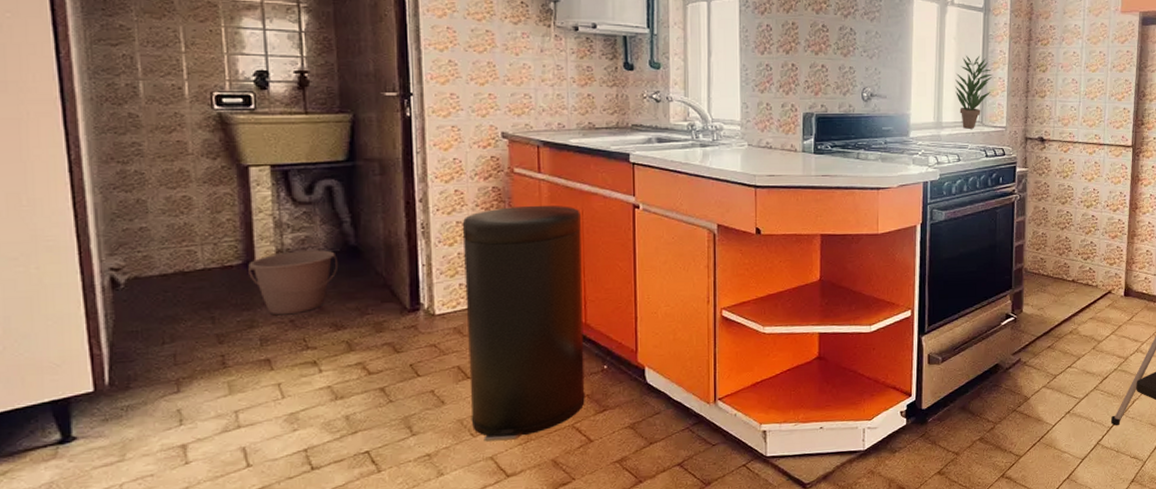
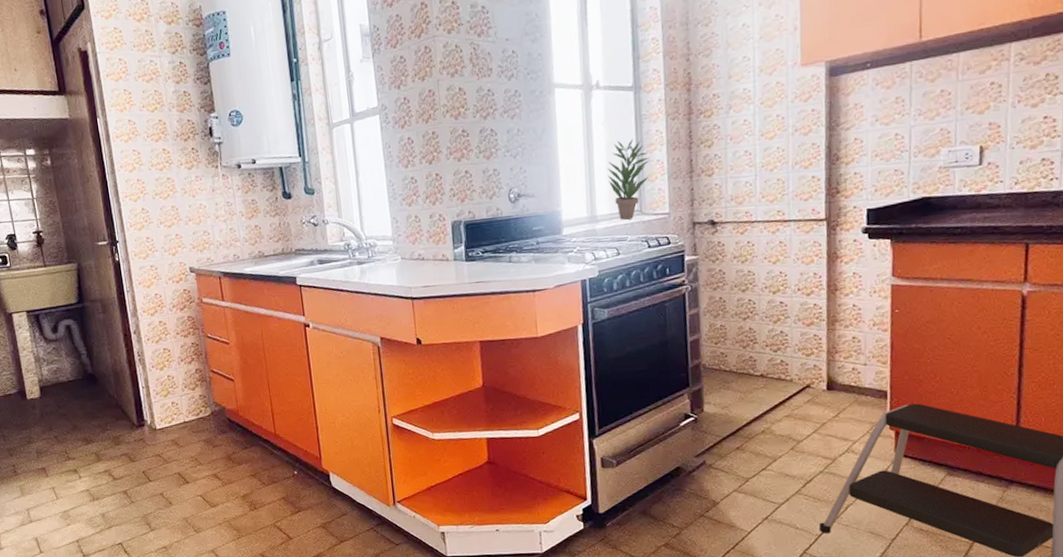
bucket: present [248,250,339,316] -> none [21,378,83,433]
pedal bin: present [462,205,585,442] -> none [168,329,282,537]

